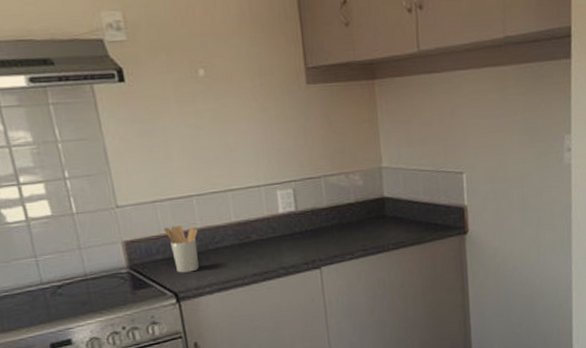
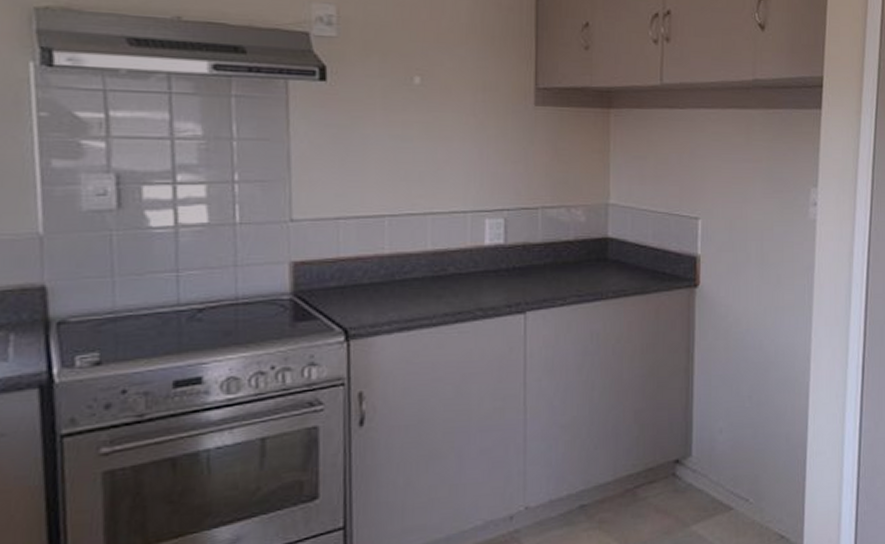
utensil holder: present [163,225,199,273] -> none [343,249,384,306]

